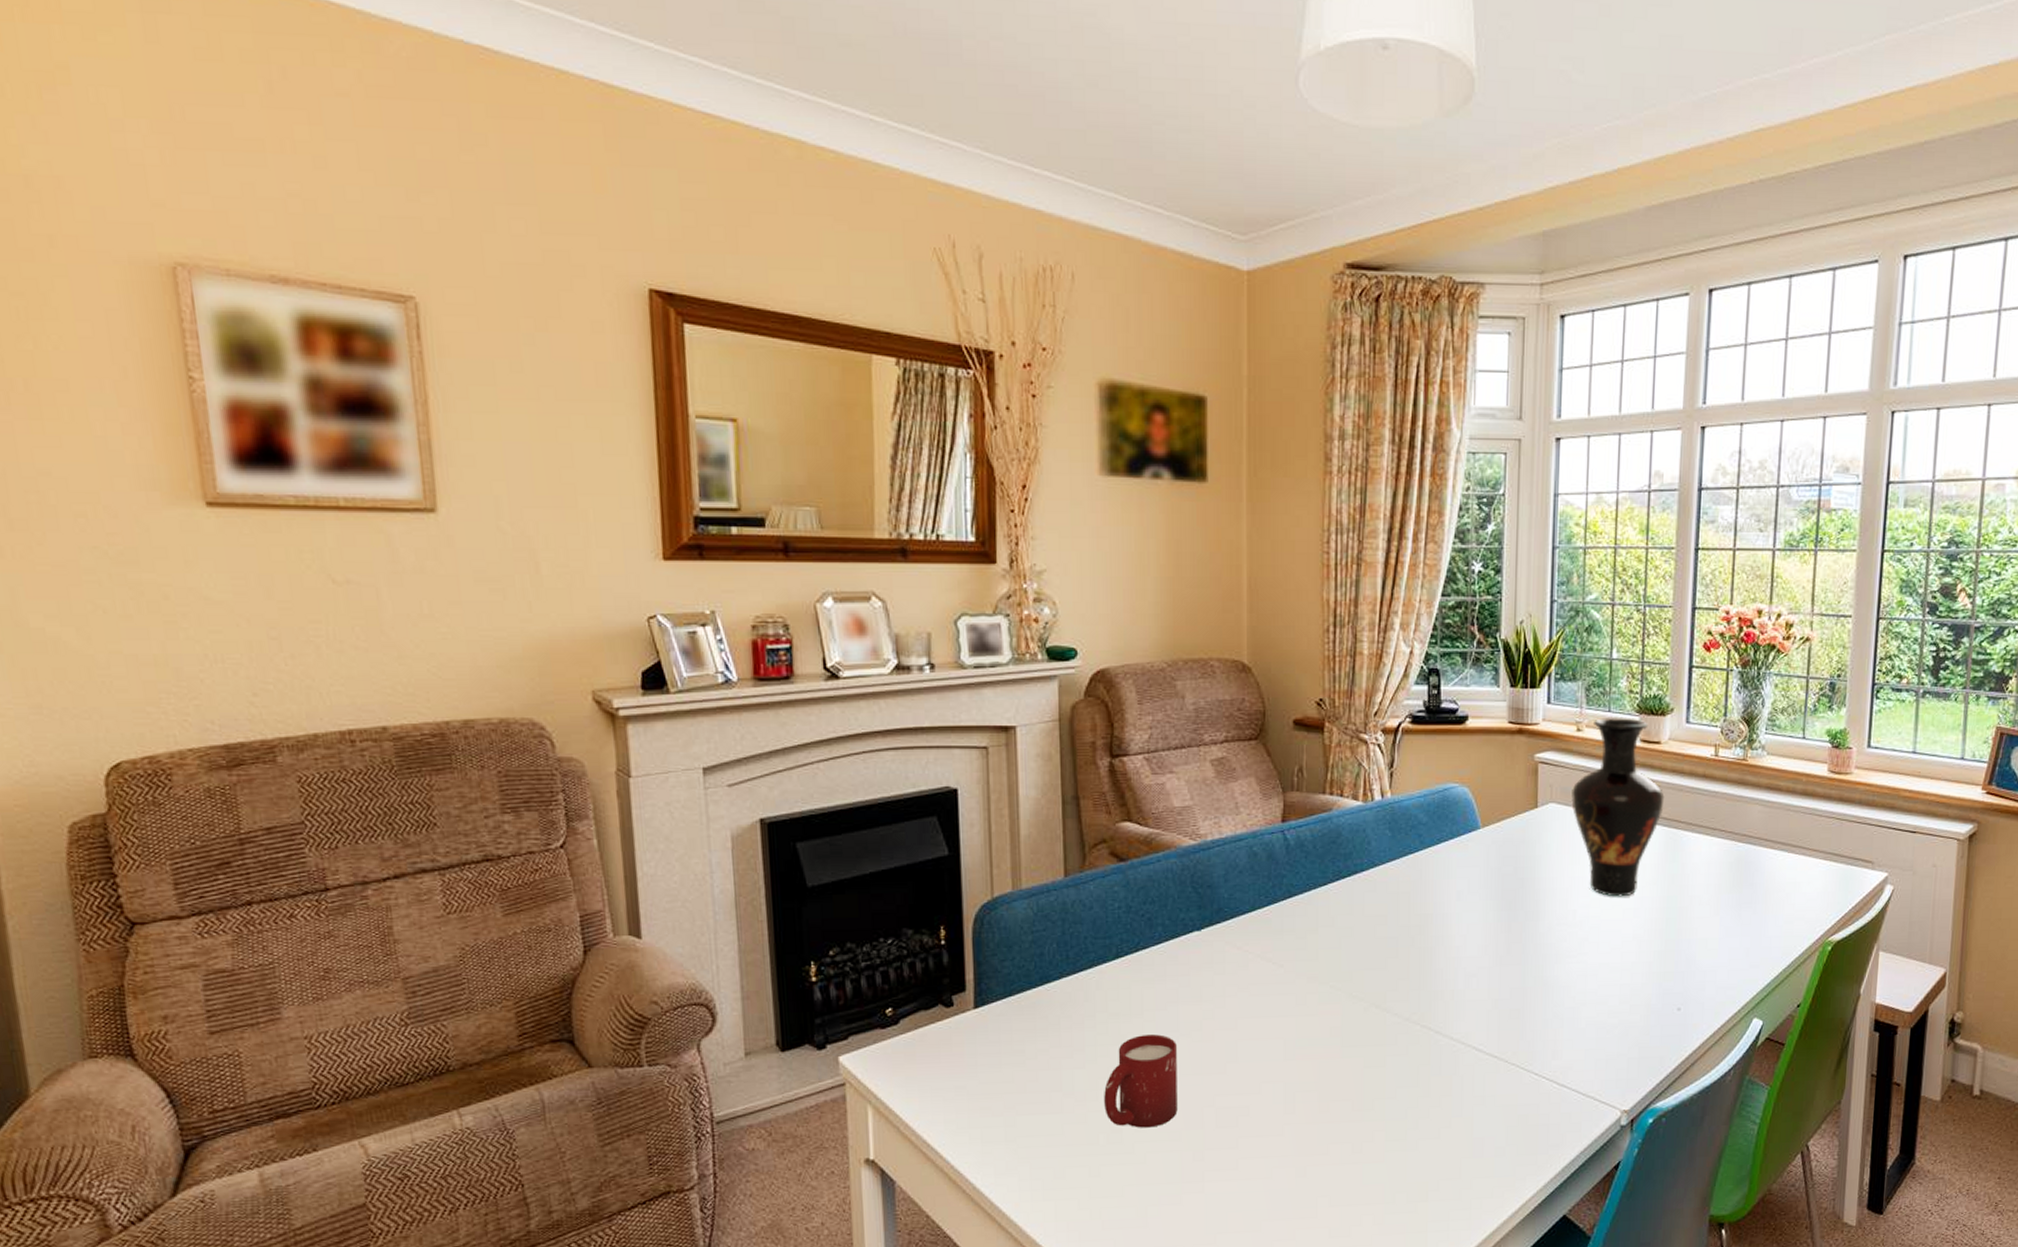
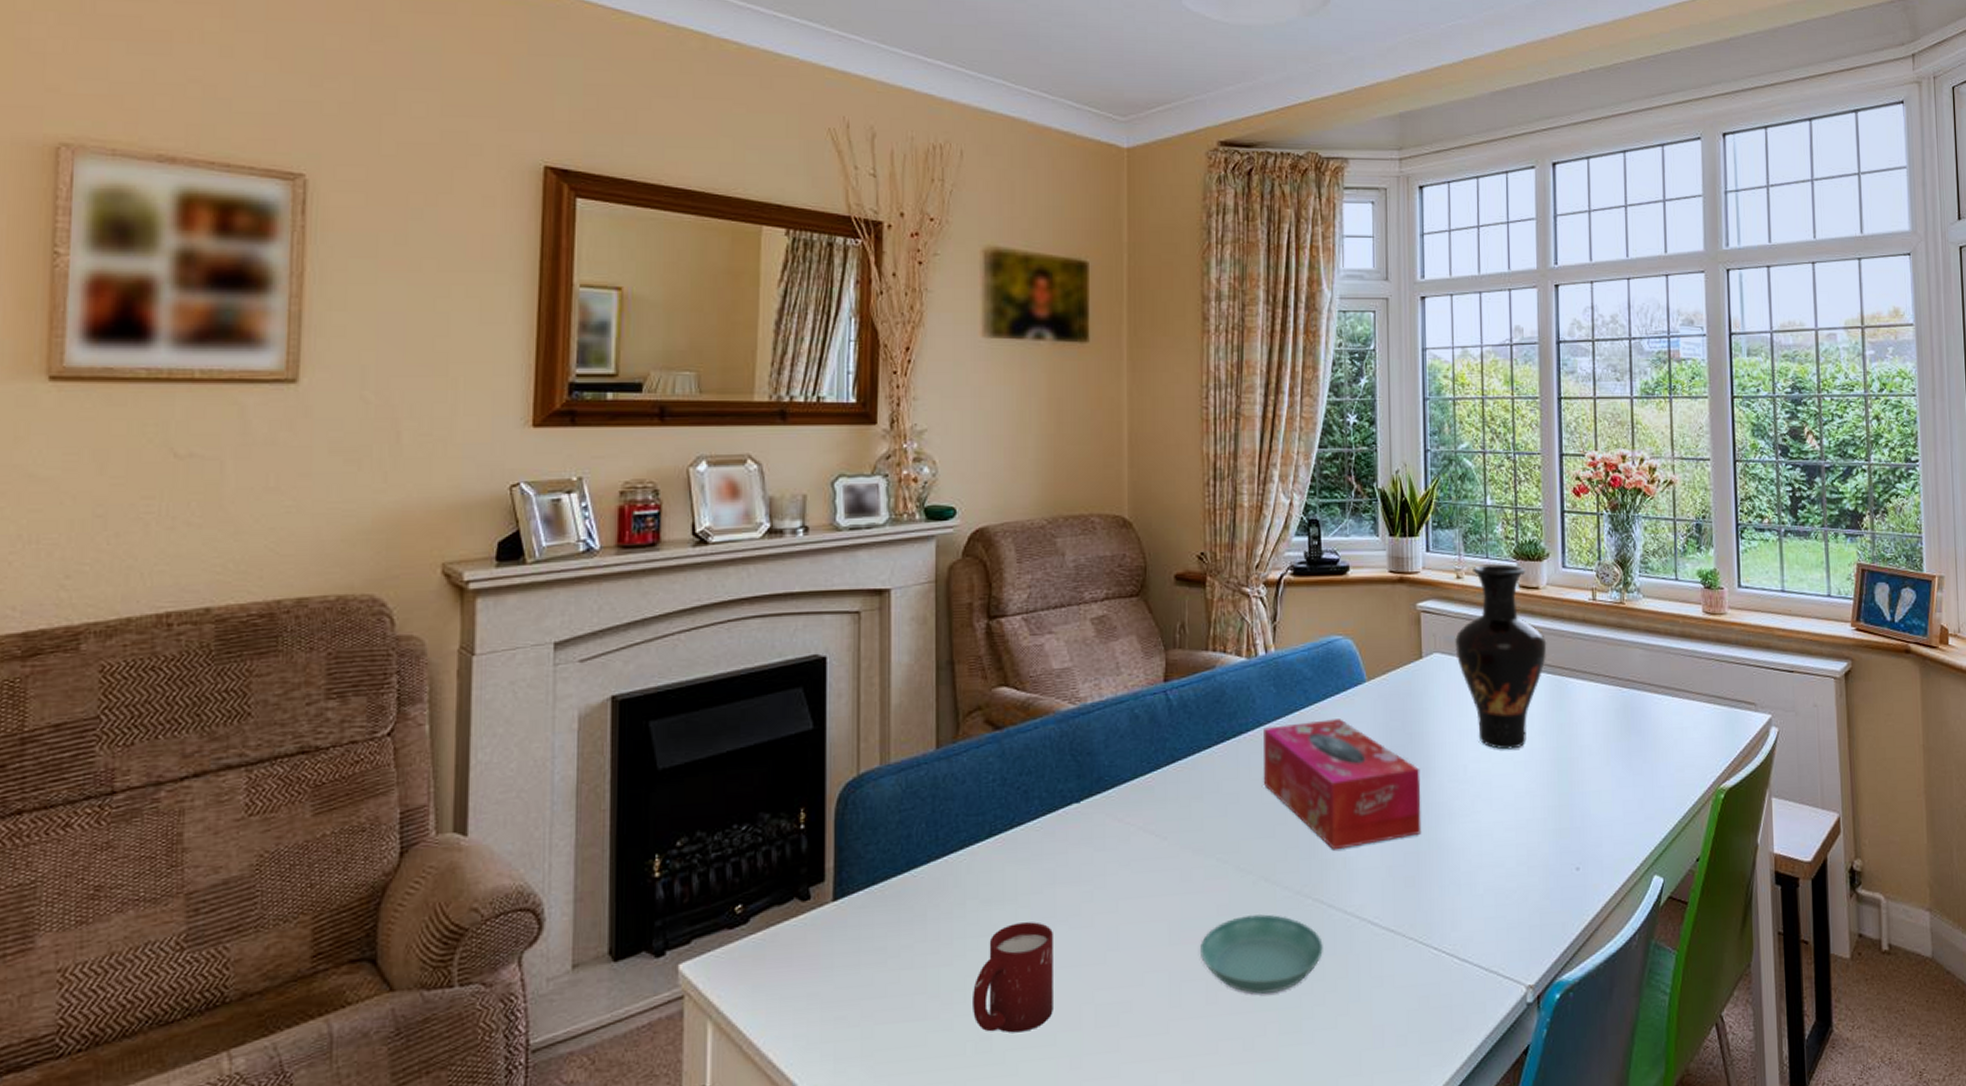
saucer: none [1314,1037,1429,1106] -> present [1200,914,1323,995]
tissue box: none [1377,862,1530,983] -> present [1264,719,1422,850]

